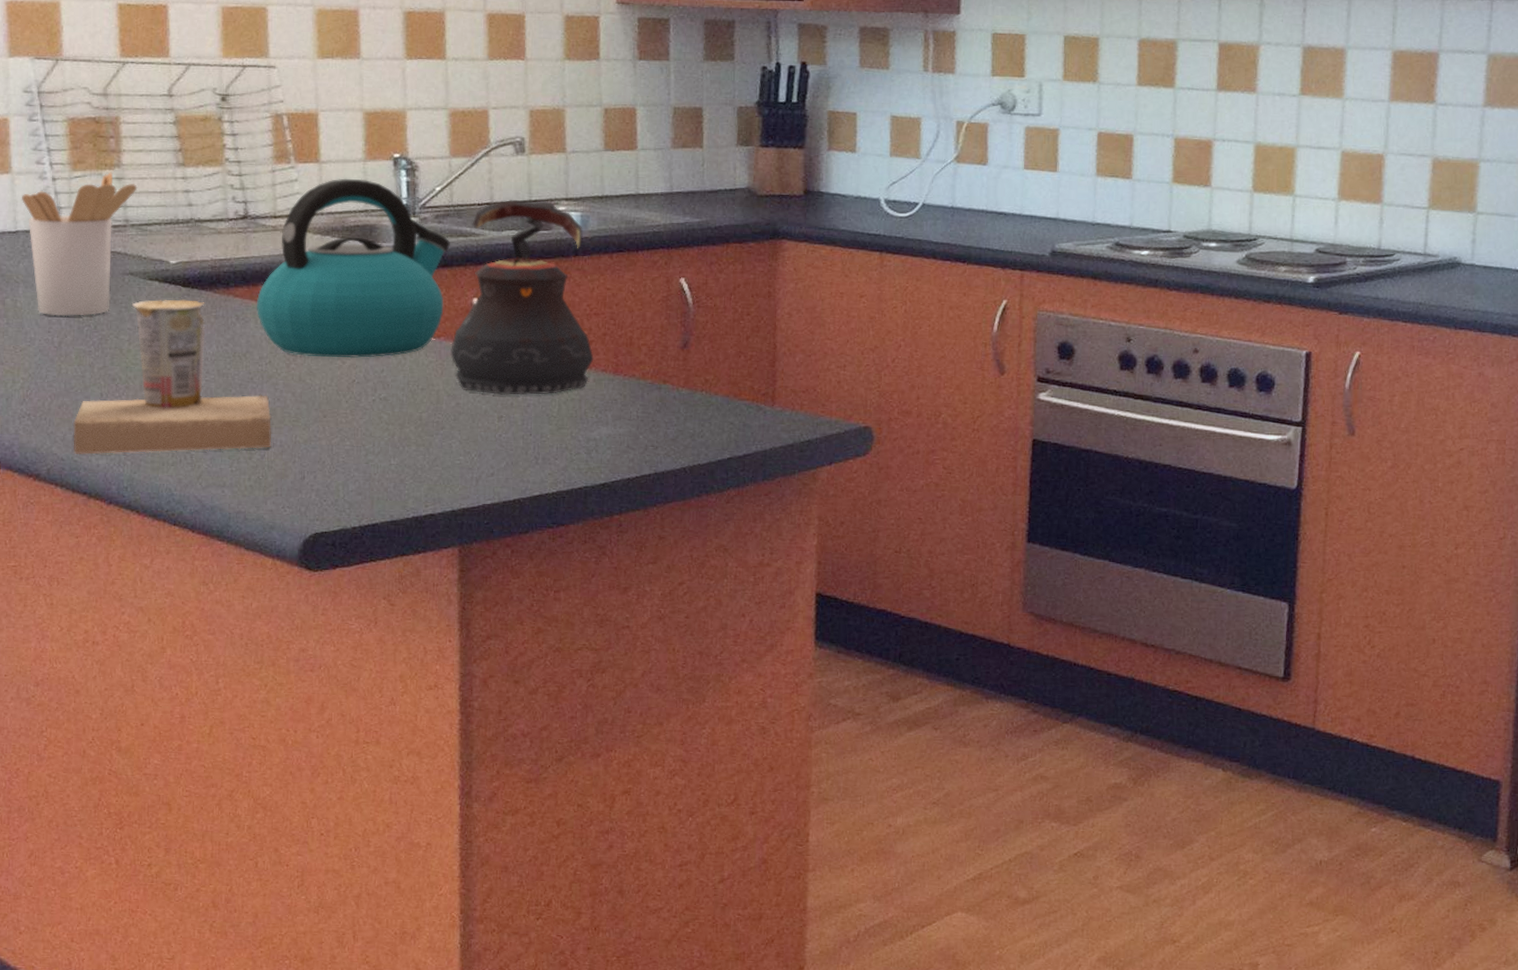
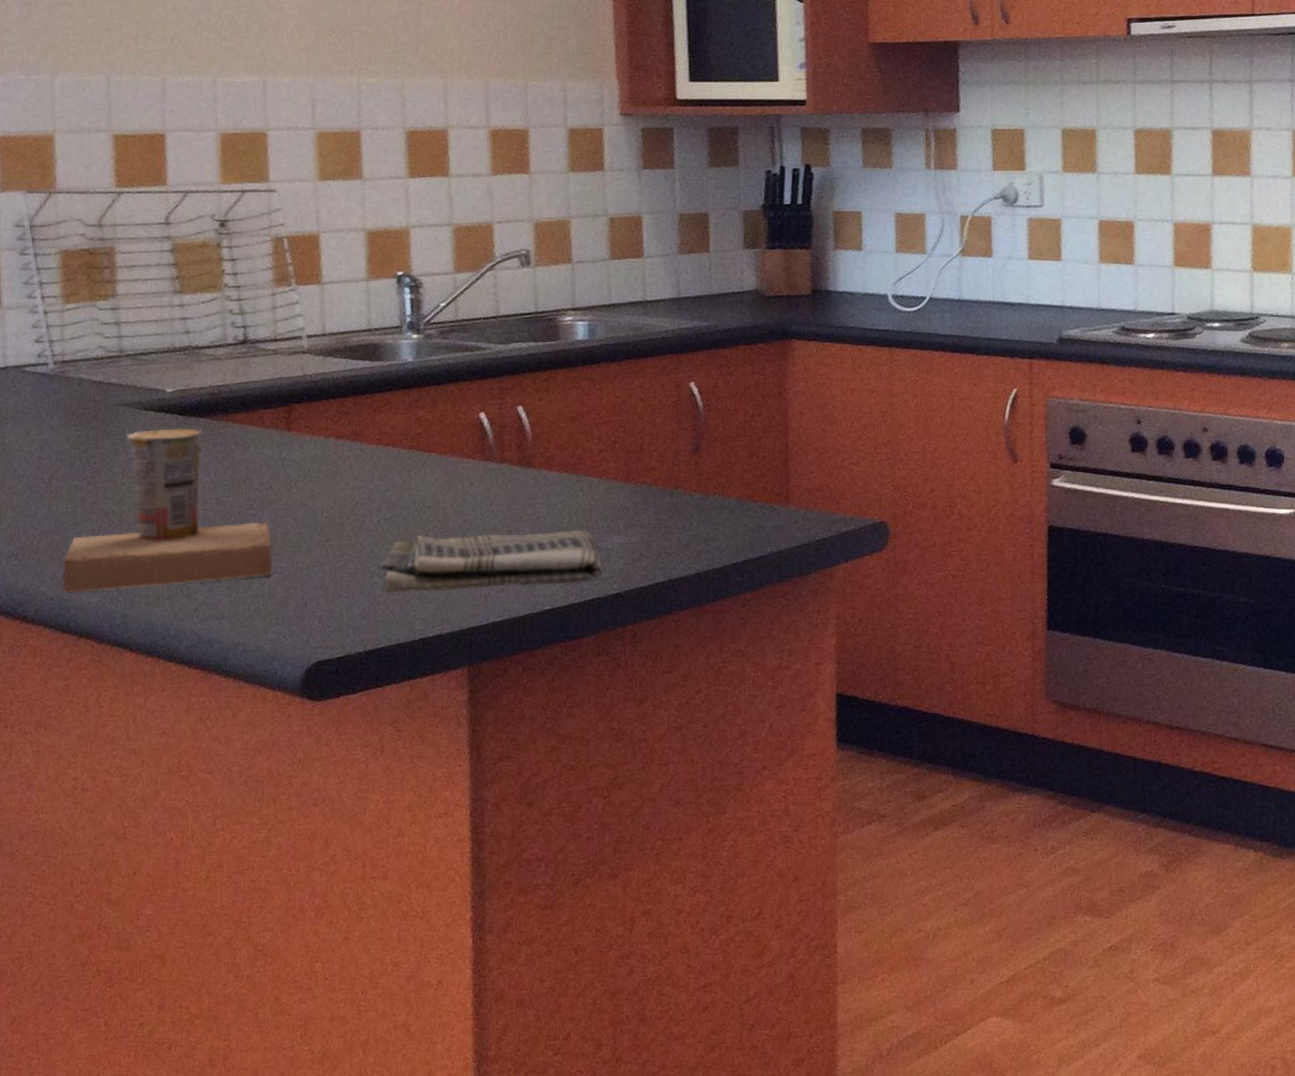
utensil holder: present [22,172,138,316] -> none [12,303,133,451]
kettle: present [257,178,450,359] -> none [257,298,456,480]
dish towel: none [375,416,591,472] -> present [380,529,603,593]
teapot: present [450,200,594,395] -> none [457,312,604,509]

